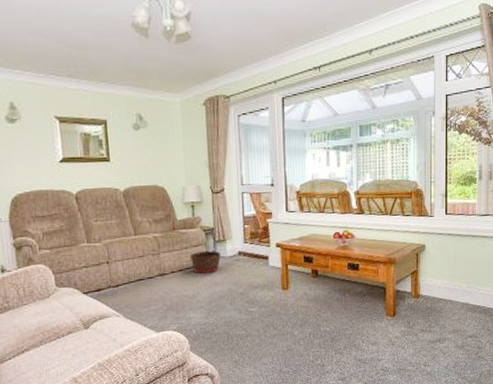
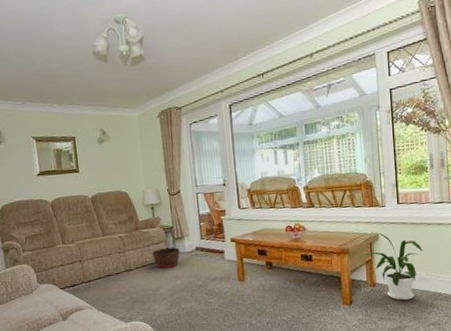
house plant: none [404,242,466,313] -> present [358,232,423,301]

